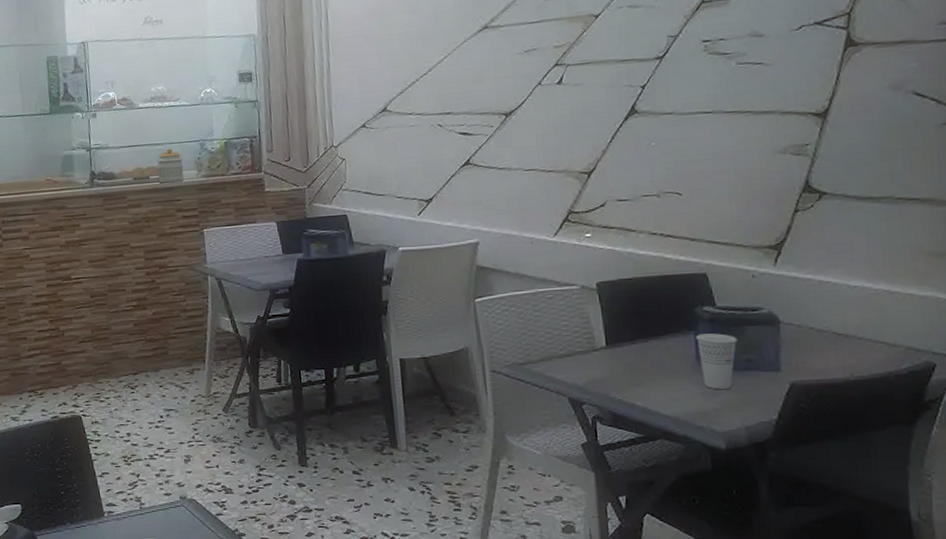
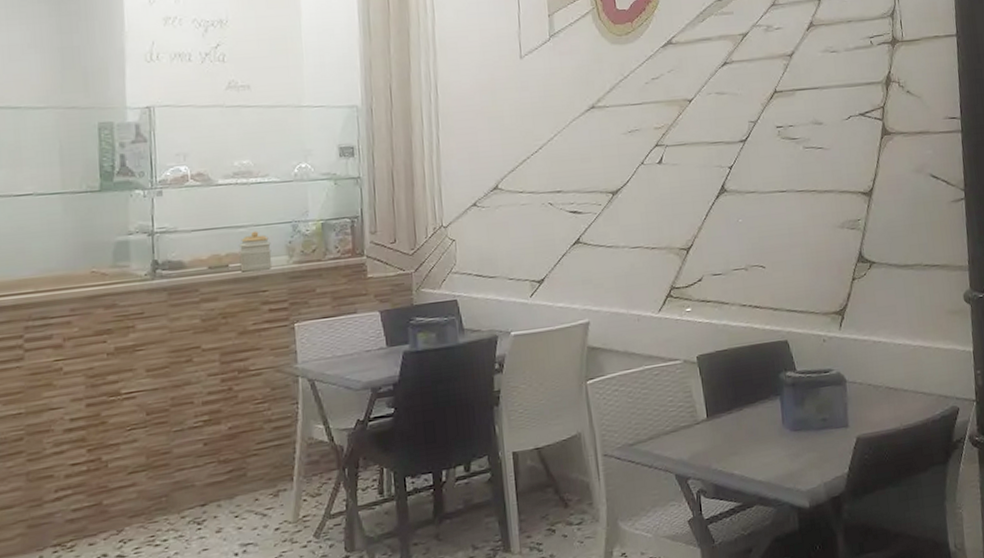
cup: present [696,333,738,390] -> none [781,396,815,451]

